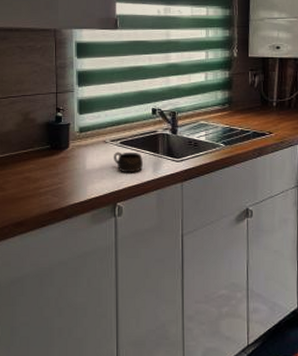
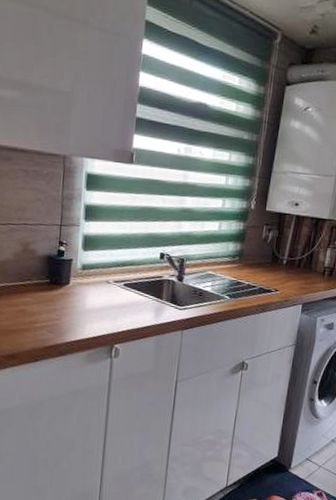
cup: present [113,152,143,173] -> none [114,293,145,317]

